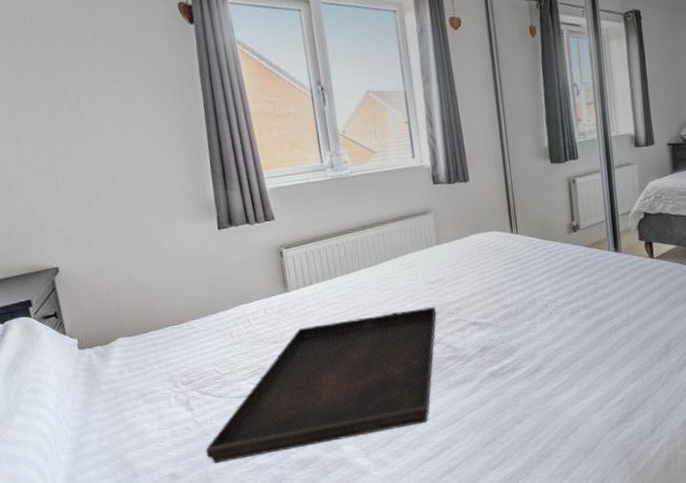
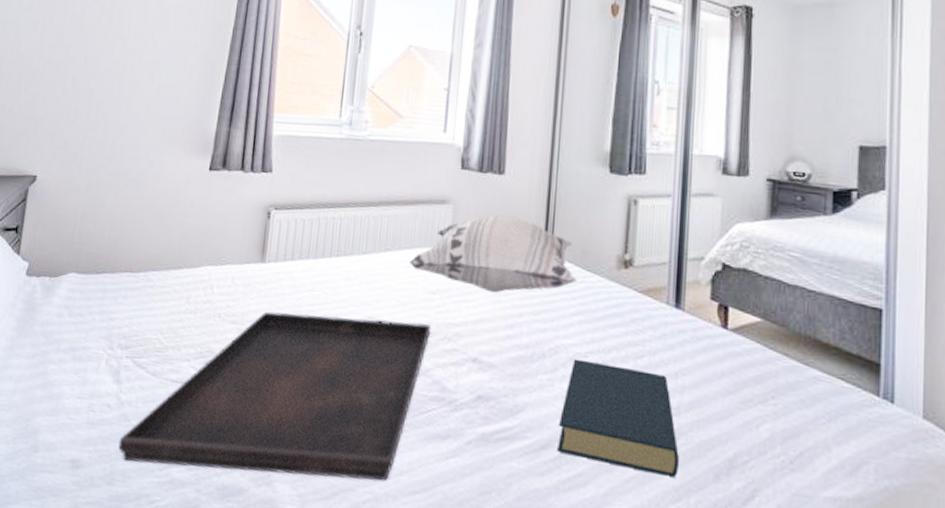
decorative pillow: none [408,212,540,272] -> present [409,215,577,293]
hardback book: none [545,300,633,370] -> present [557,358,679,477]

